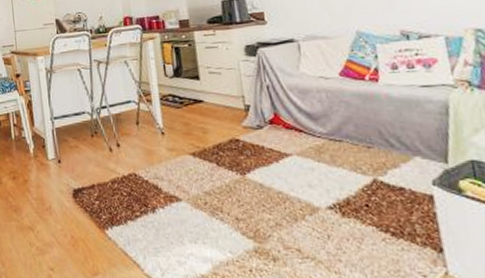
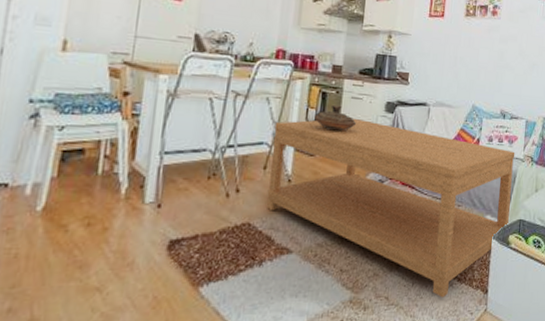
coffee table: none [137,66,455,254] -> present [267,118,515,298]
decorative bowl: none [173,57,218,82] -> present [315,104,357,131]

